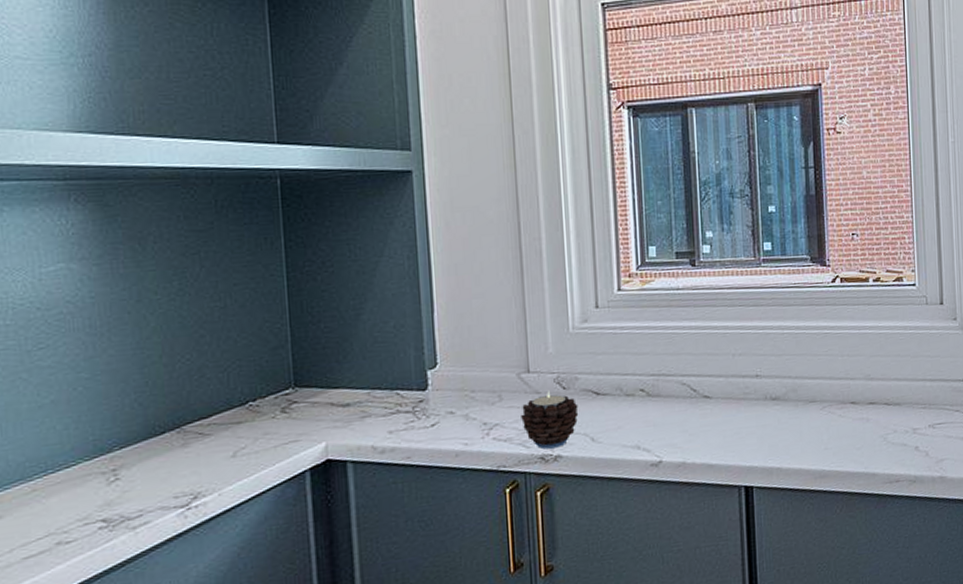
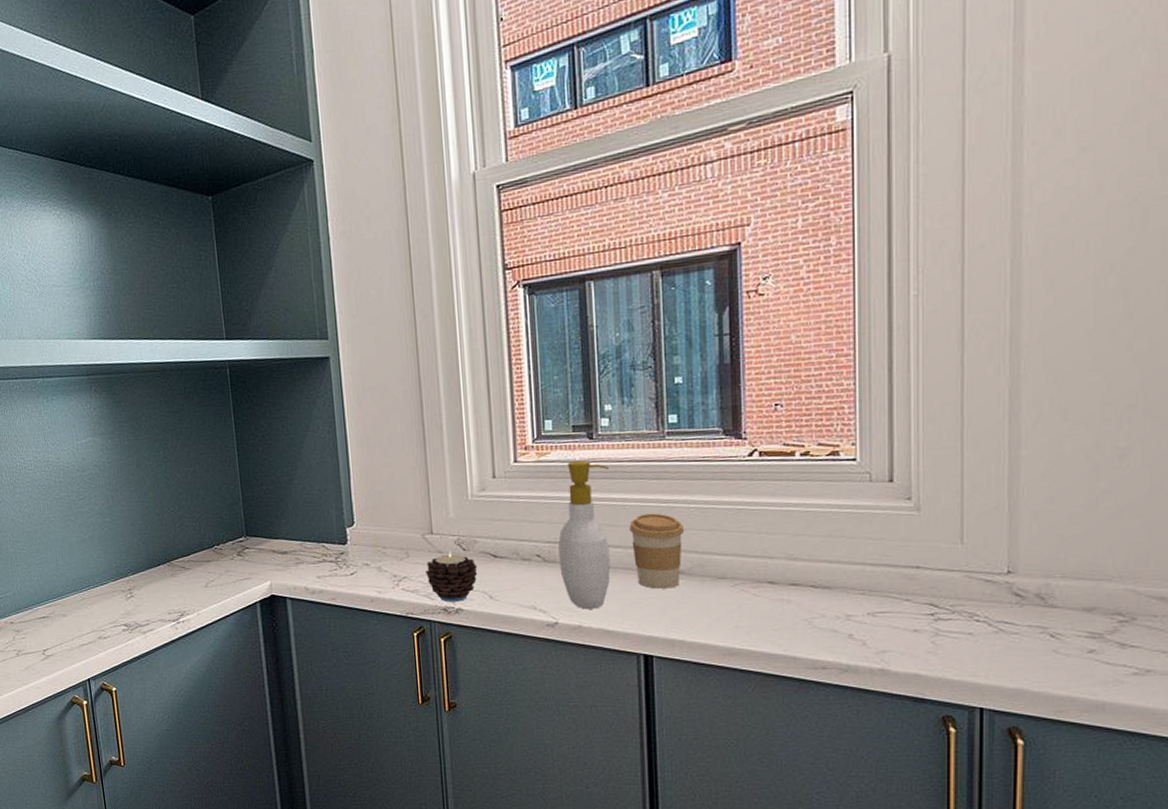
soap bottle: none [662,288,713,444] -> present [558,460,611,609]
coffee cup: none [730,340,780,417] -> present [629,513,685,589]

